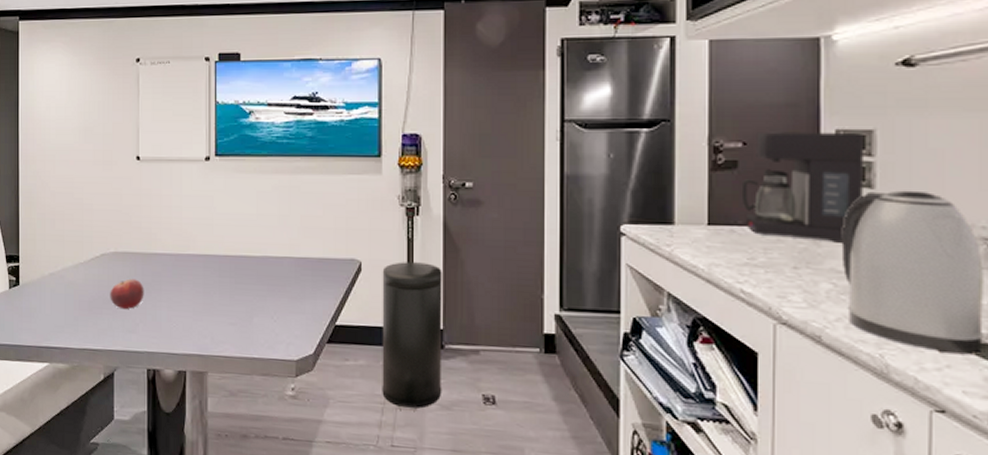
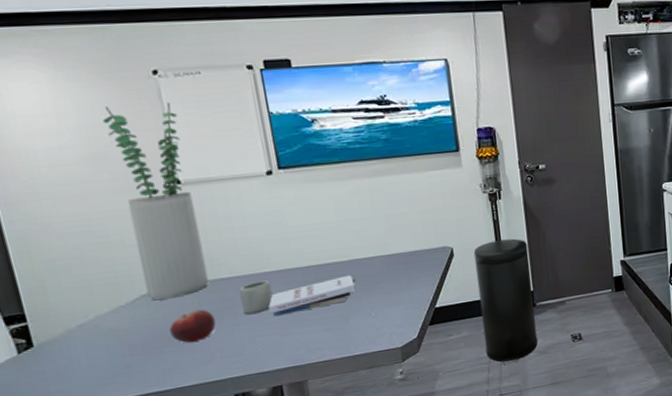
vase: none [97,86,147,264] -> present [103,102,209,301]
cup: none [167,262,193,293] -> present [239,280,273,314]
books: none [186,271,264,300] -> present [267,274,356,317]

